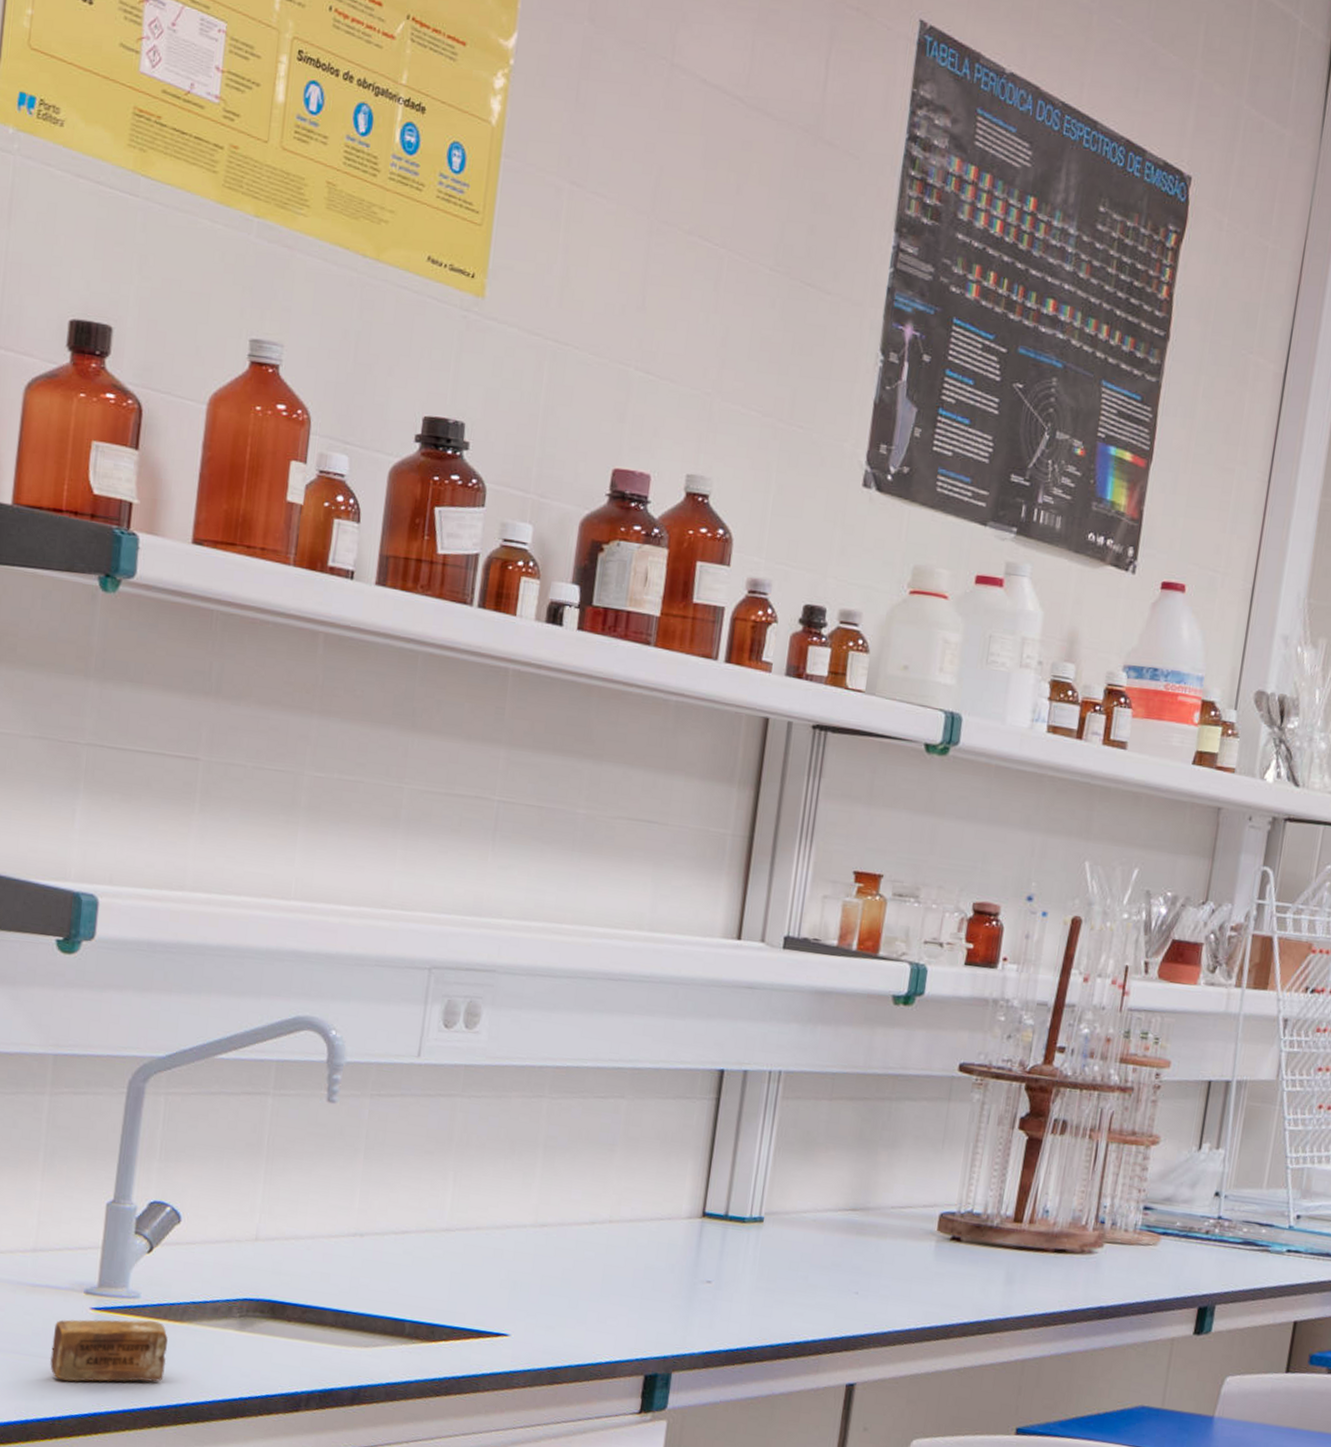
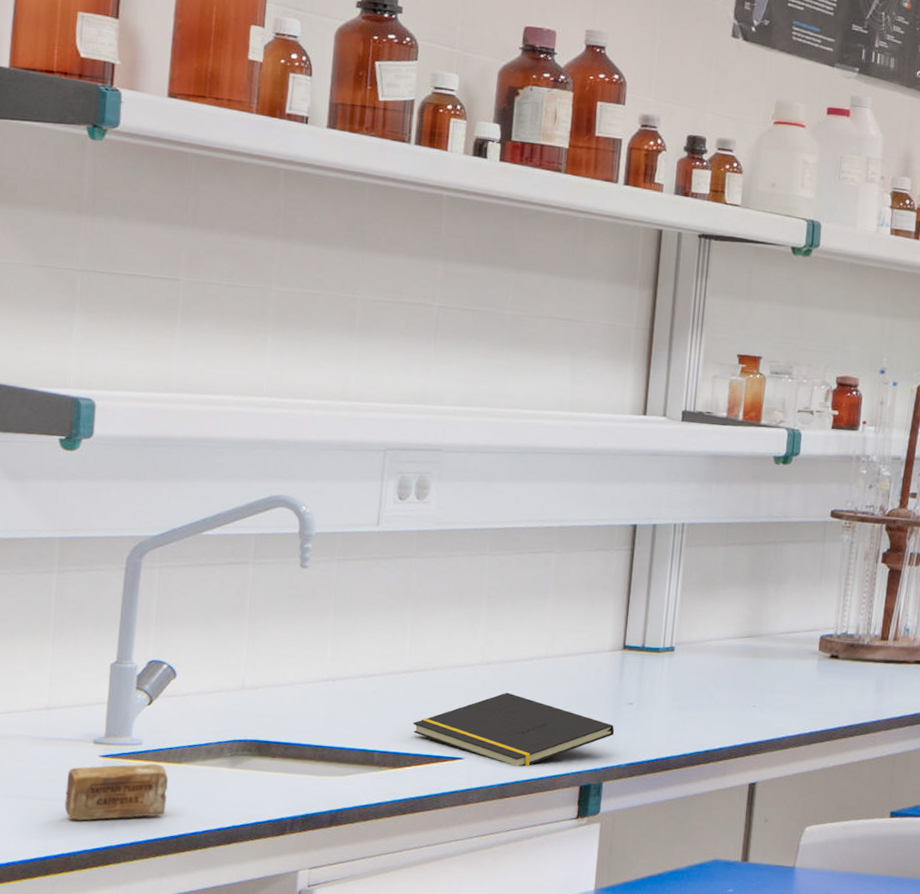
notepad: none [451,1260,688,1349] -> present [412,692,615,767]

